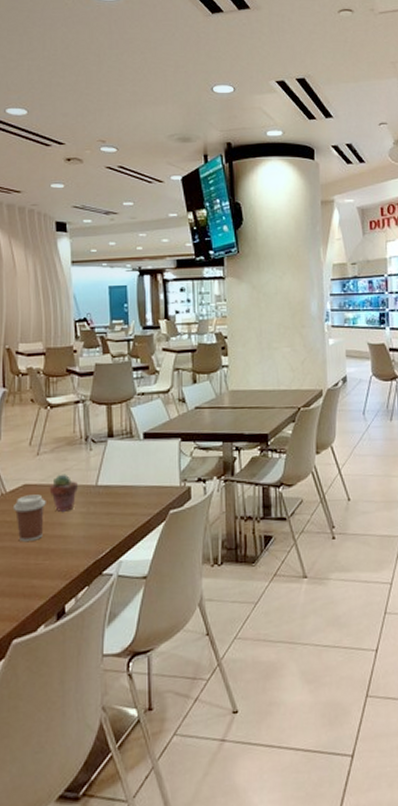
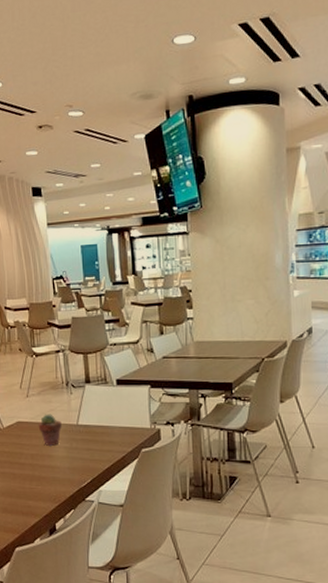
coffee cup: present [12,494,46,542] -> none [9,431,36,470]

